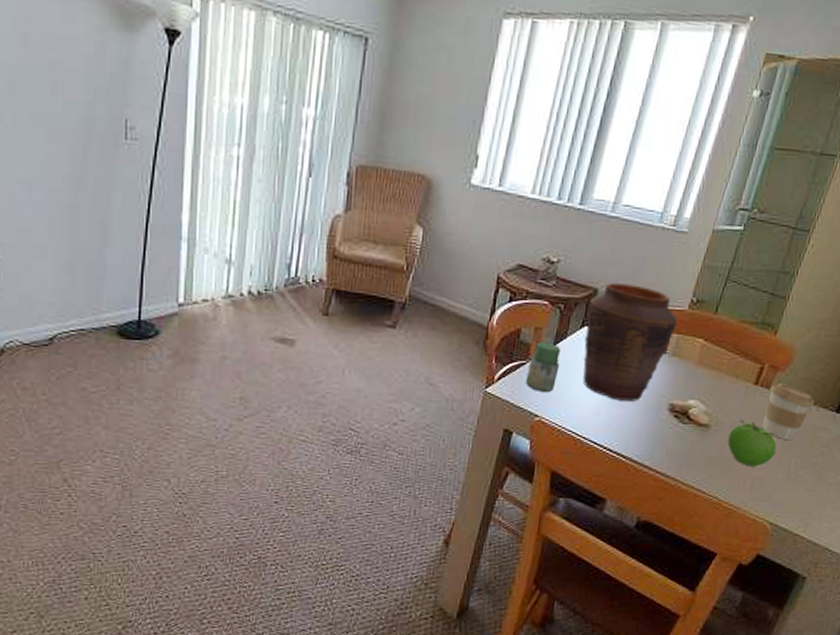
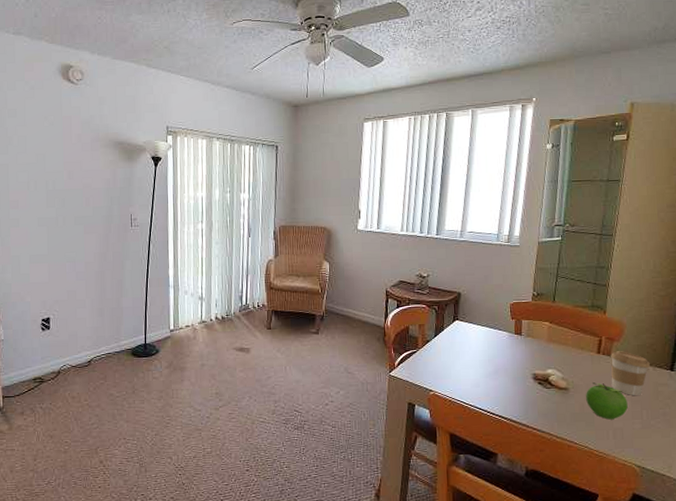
jar: present [525,341,560,393] -> none [418,334,442,373]
vase: present [583,283,678,401] -> none [456,287,526,374]

